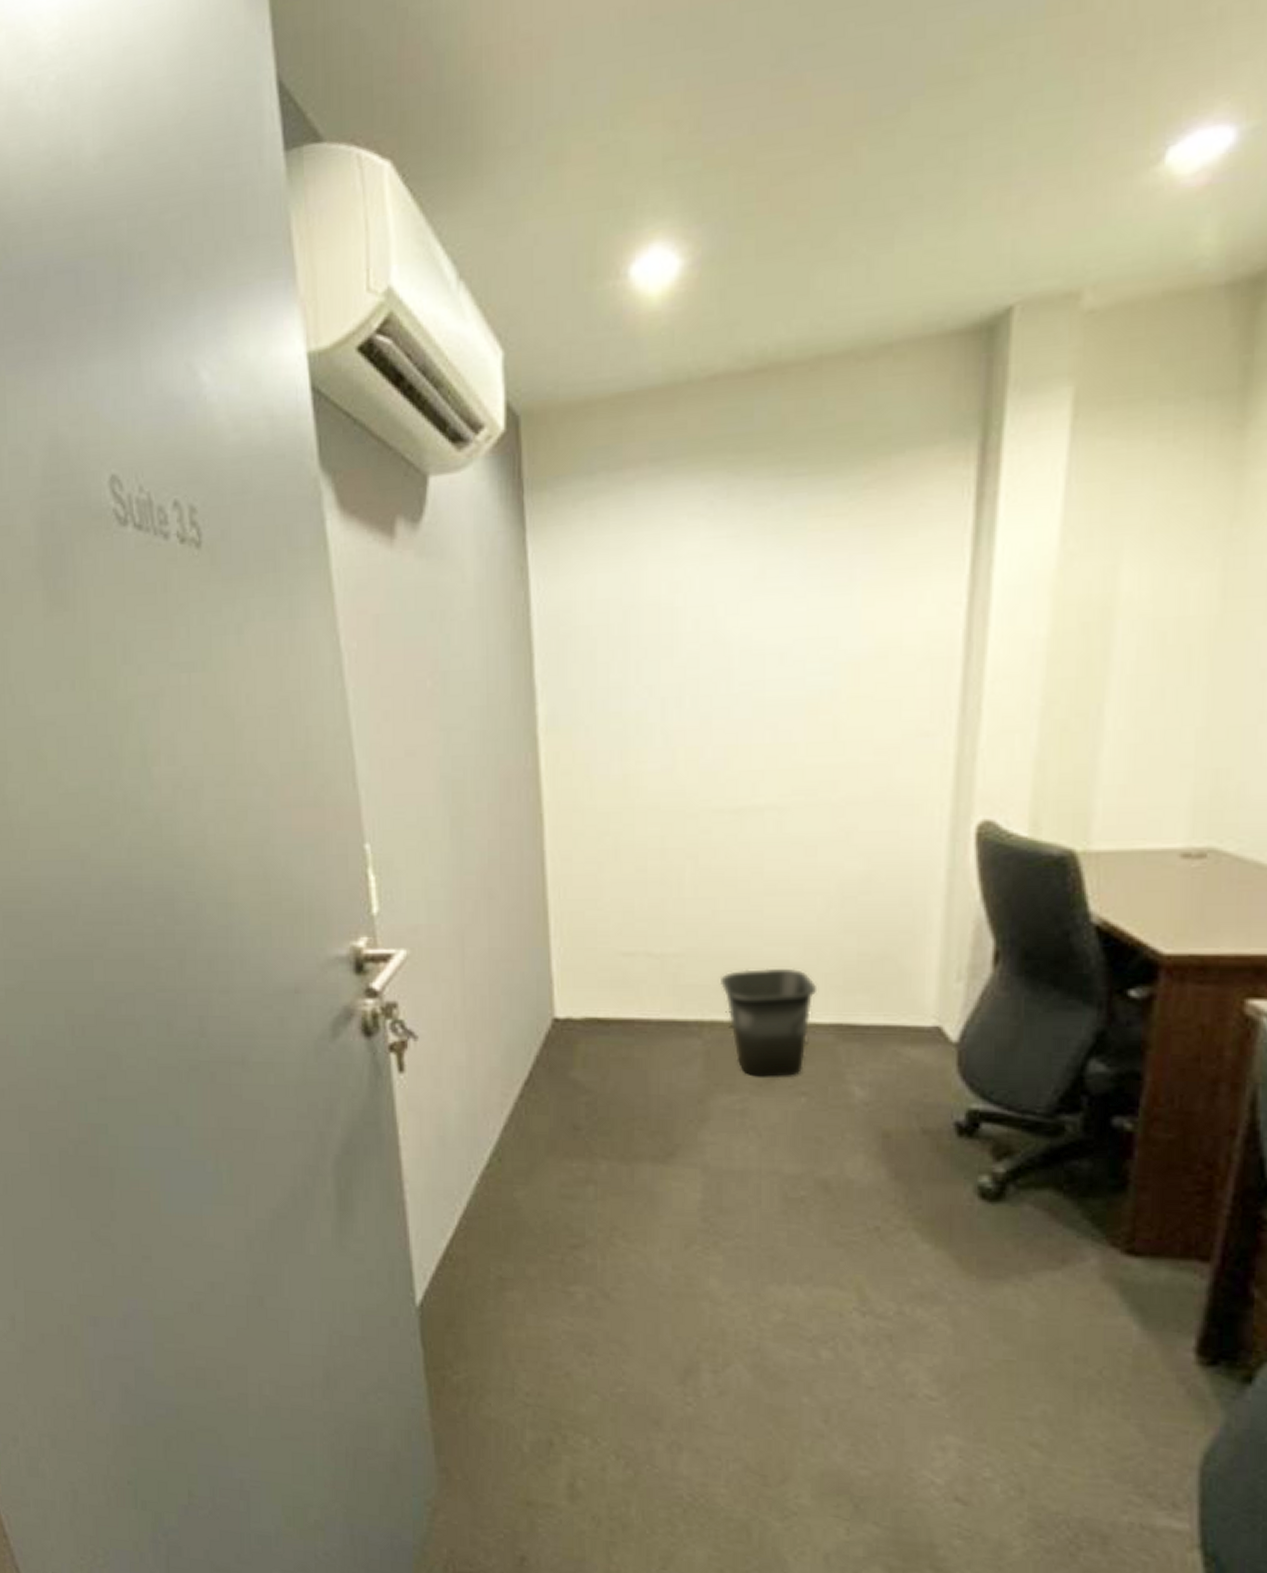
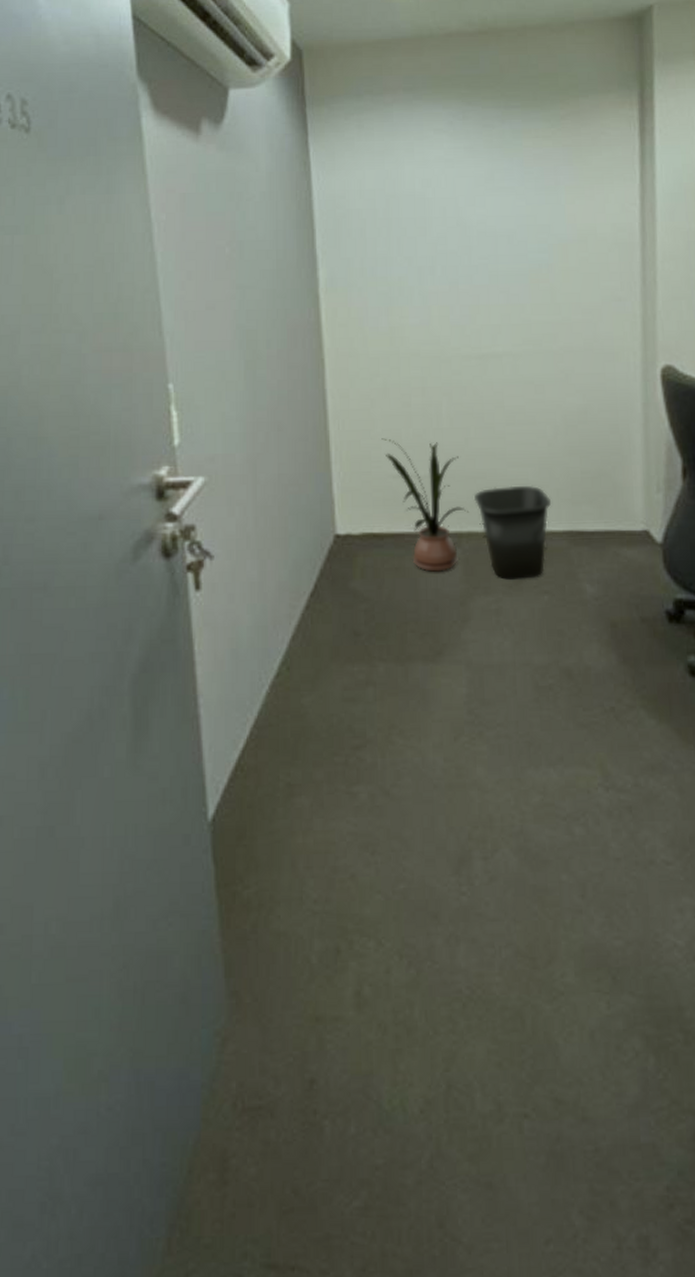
house plant: none [610,909,714,1064] -> present [381,438,470,572]

